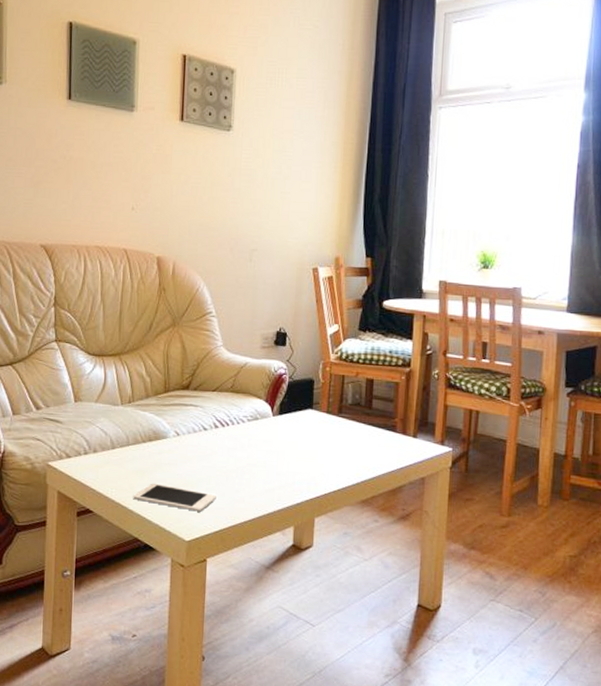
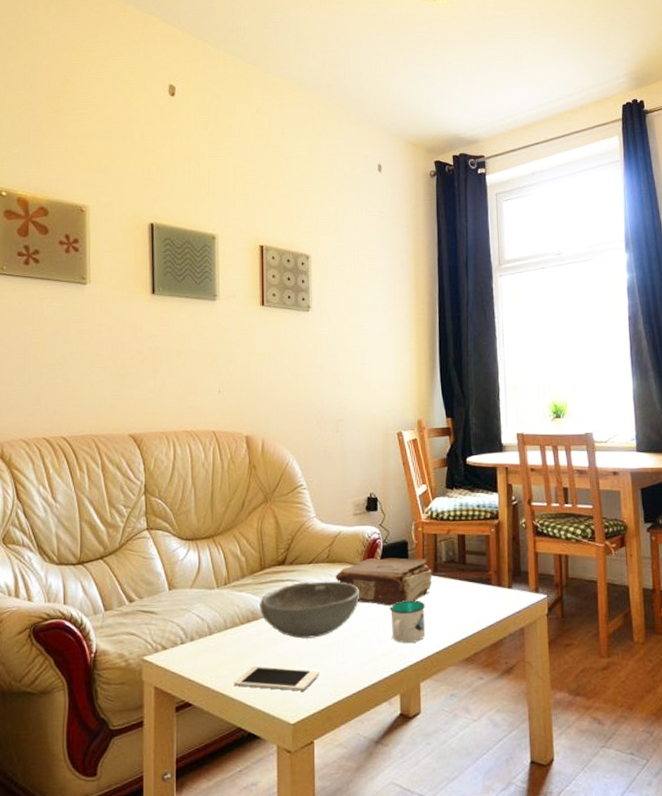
bowl: none [162,408,261,464] -> present [260,581,359,639]
book: none [238,392,337,442] -> present [335,557,433,606]
mug: none [290,437,327,479] -> present [389,600,426,643]

